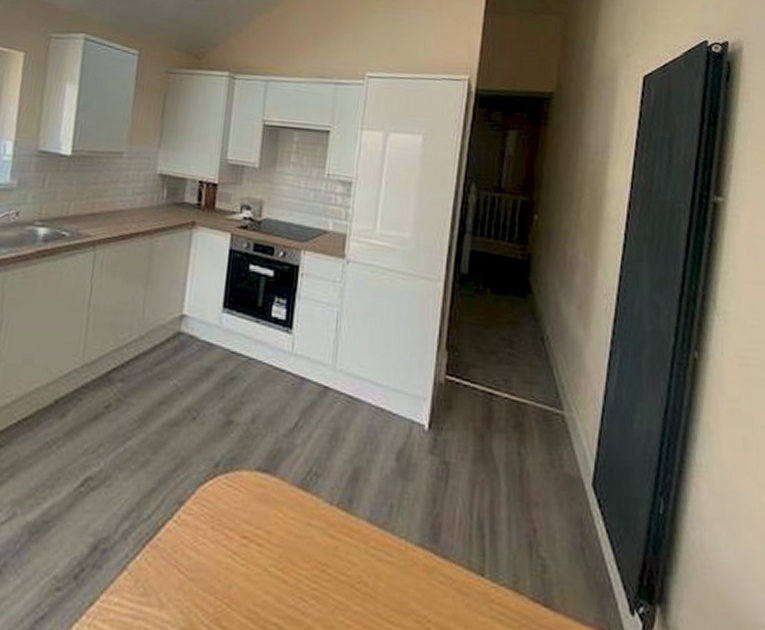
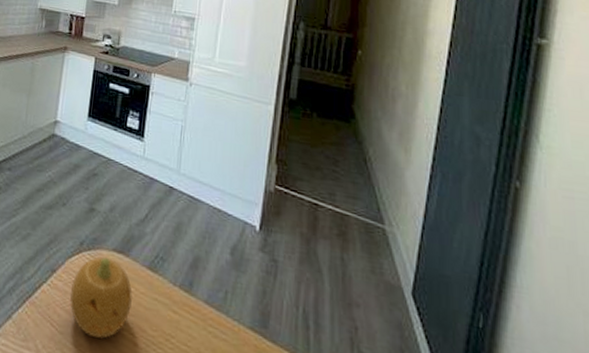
fruit: none [202,478,282,580] -> present [70,256,133,339]

